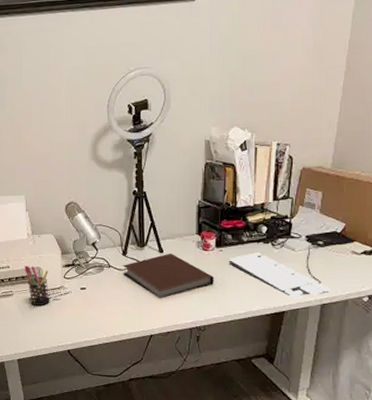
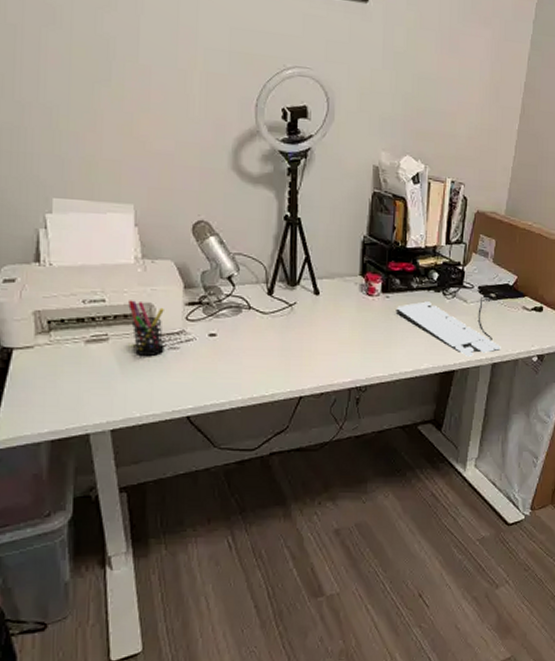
notebook: present [123,253,214,297] -> none [267,295,378,350]

